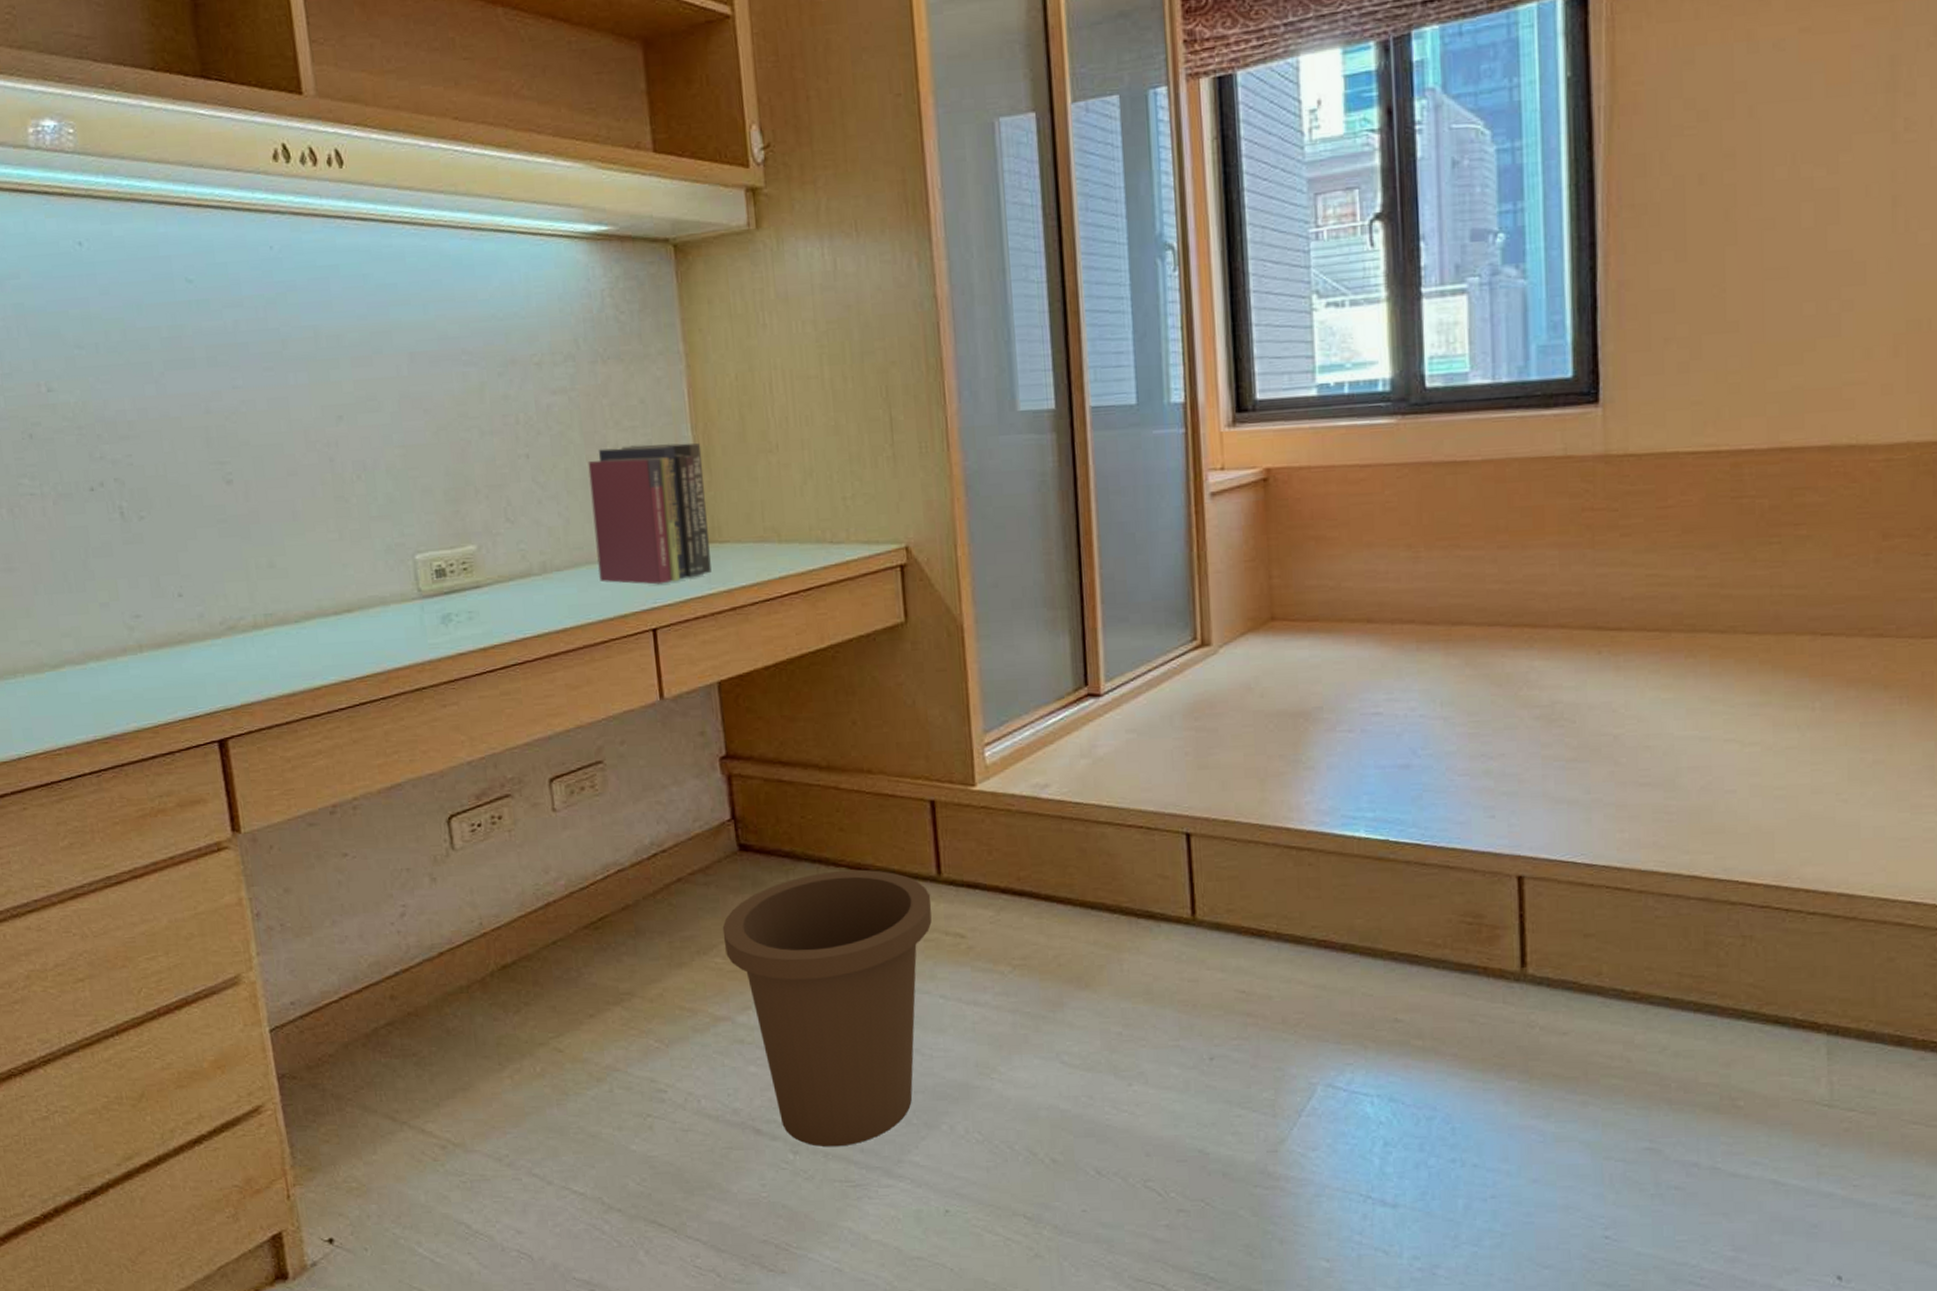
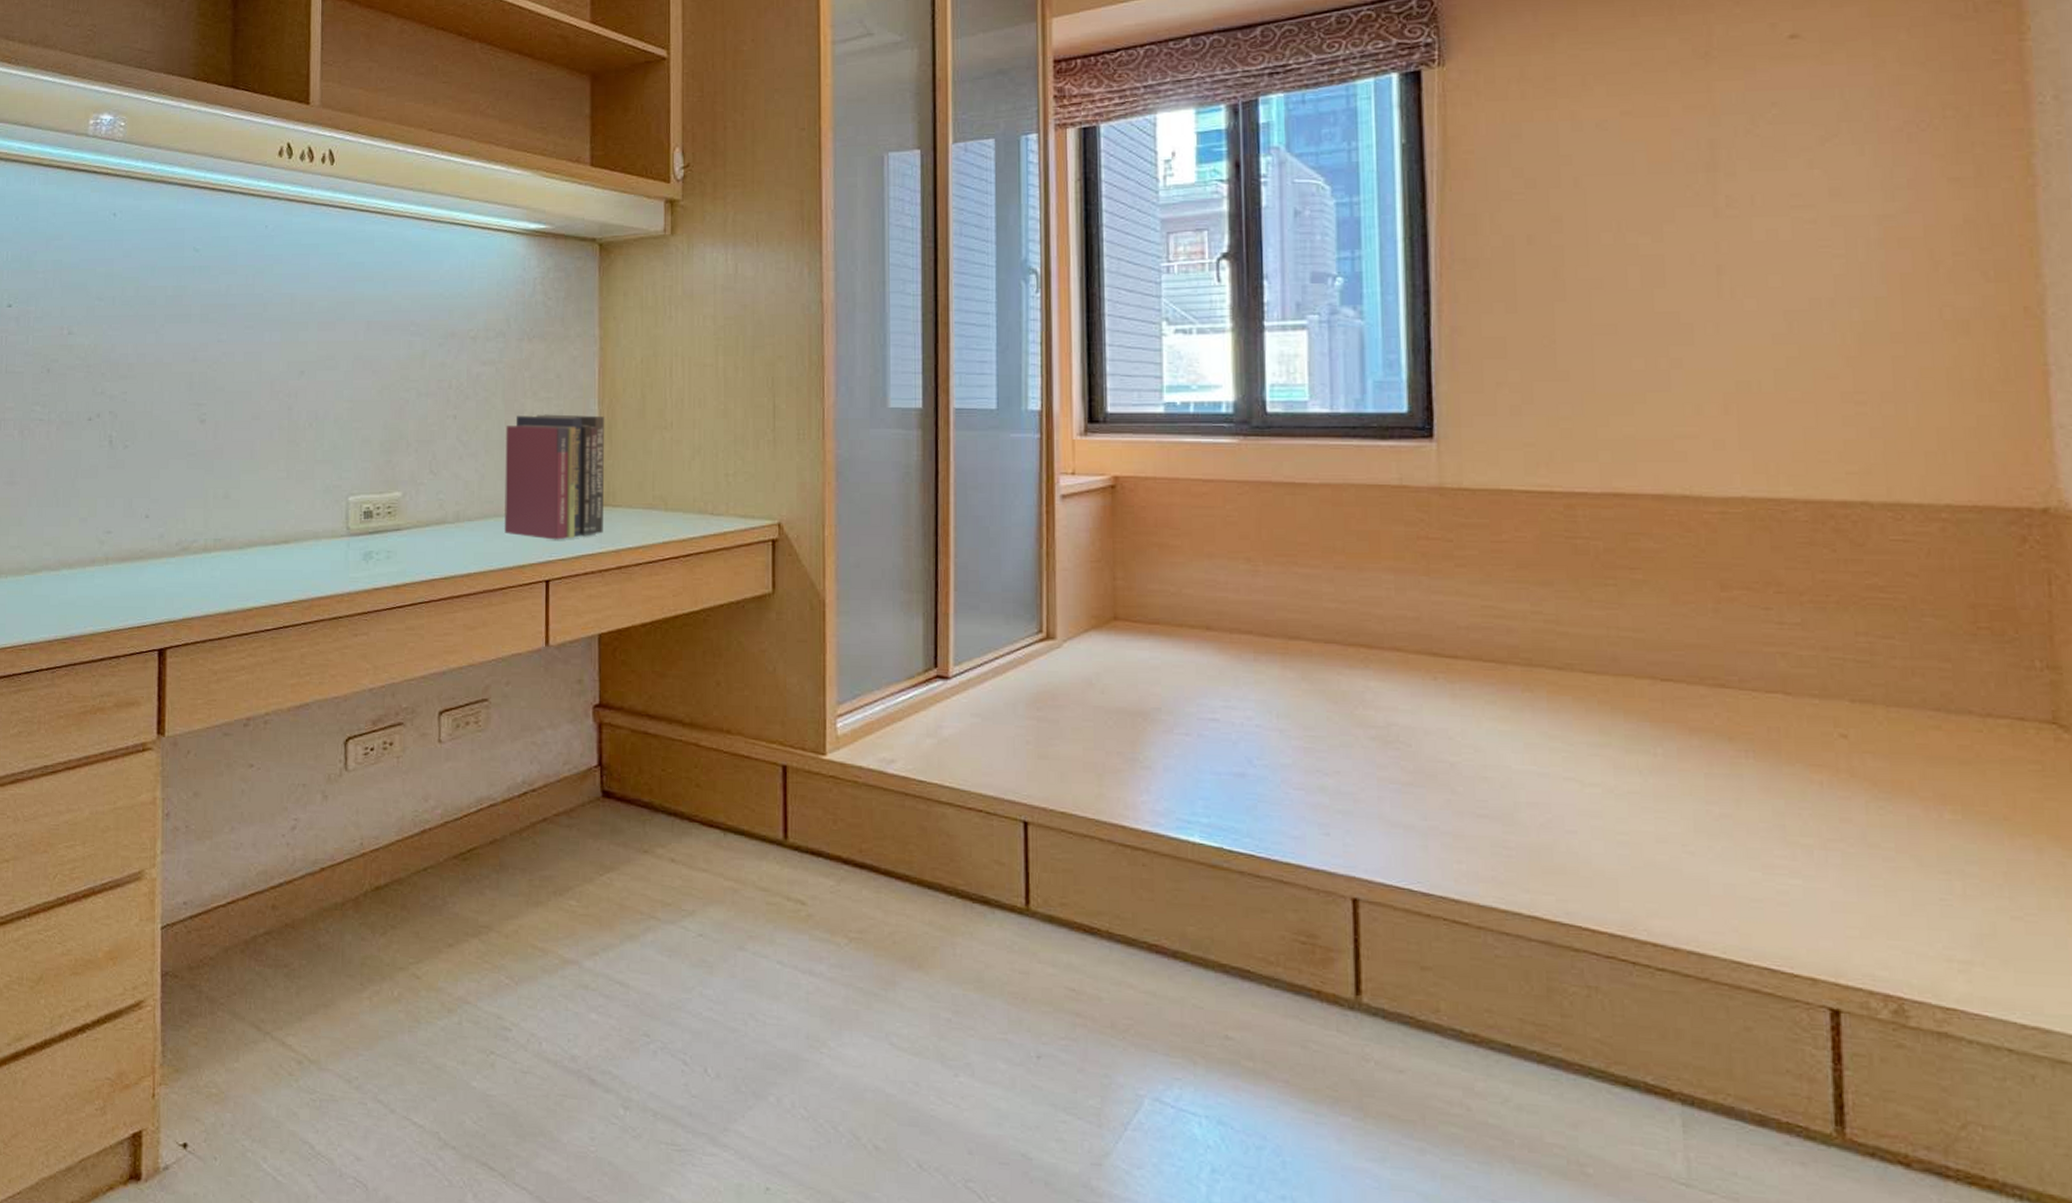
trash can: present [722,869,932,1147] -> none [579,825,776,1107]

